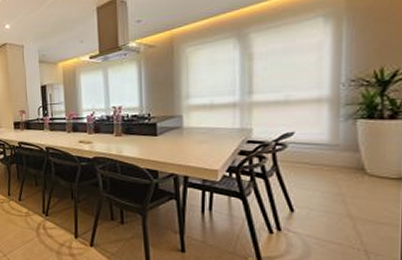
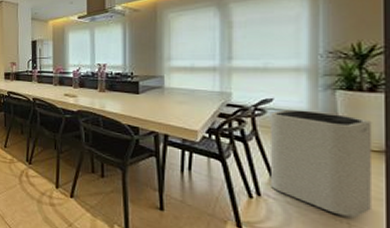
trash can: none [291,142,392,245] -> present [271,109,373,218]

